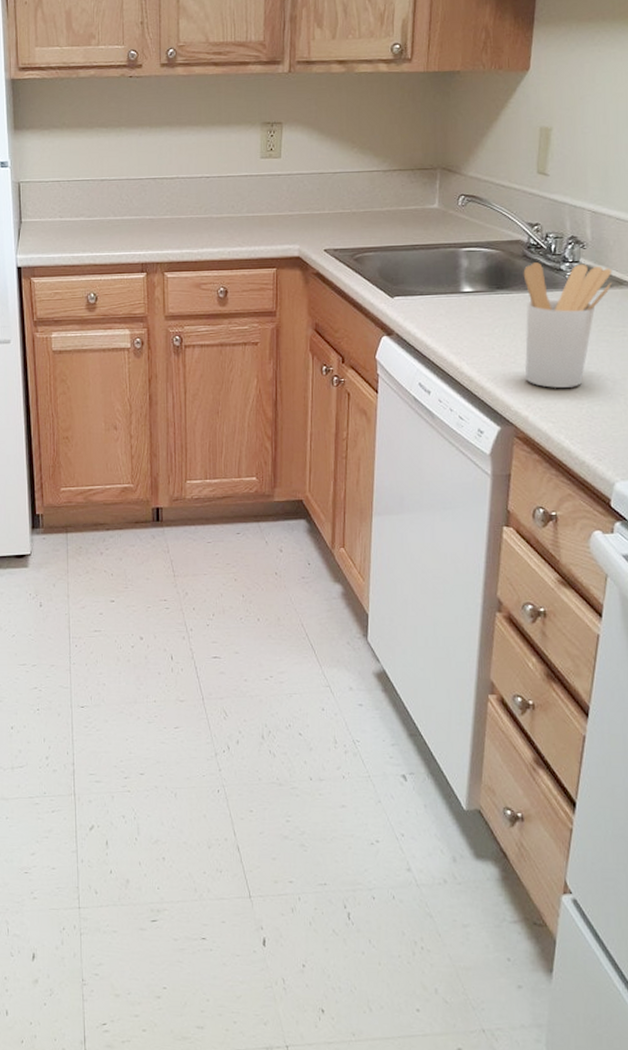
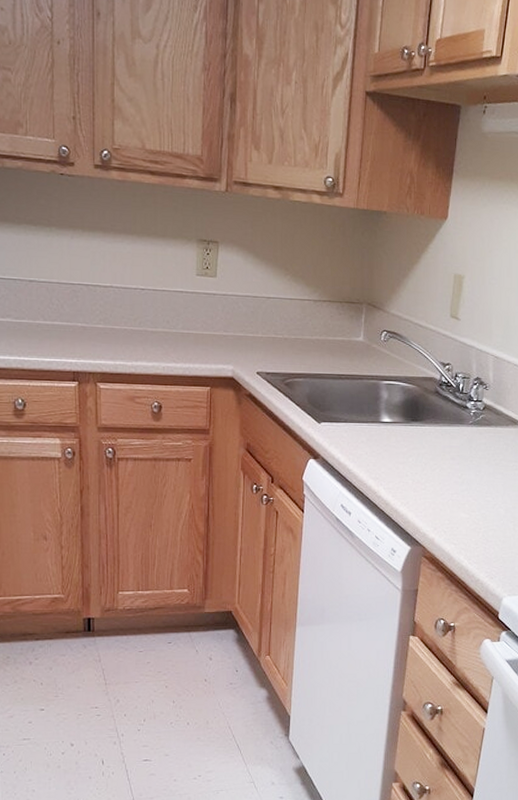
utensil holder: present [523,262,613,388] -> none [433,399,509,514]

